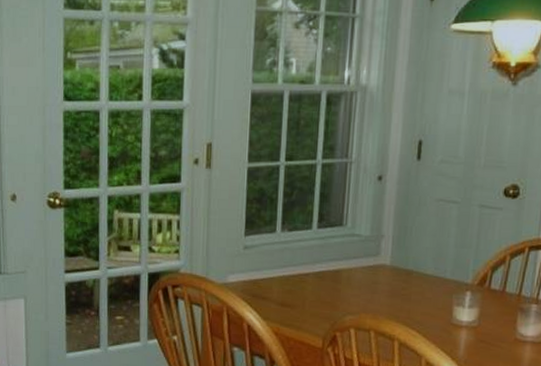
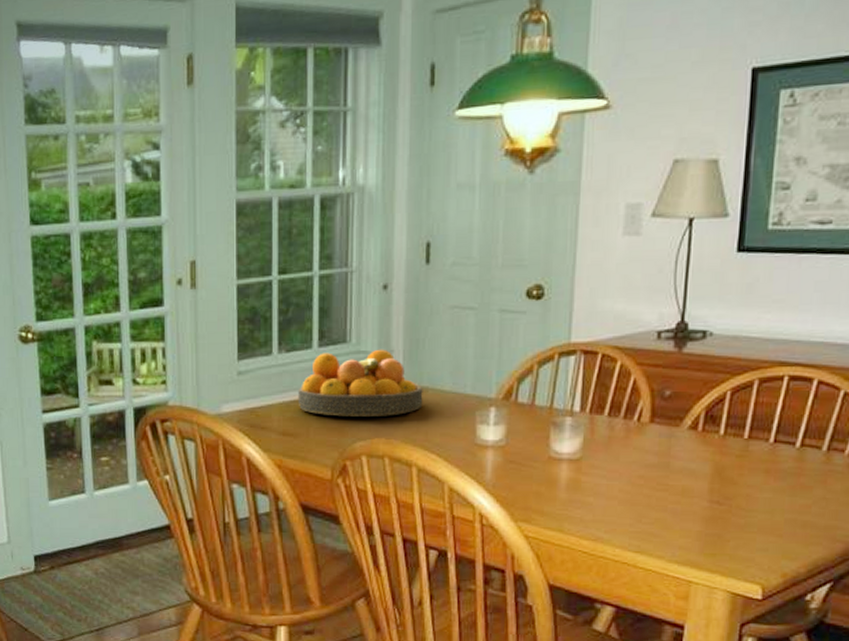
fruit bowl: none [296,233,408,294] -> present [297,349,423,416]

